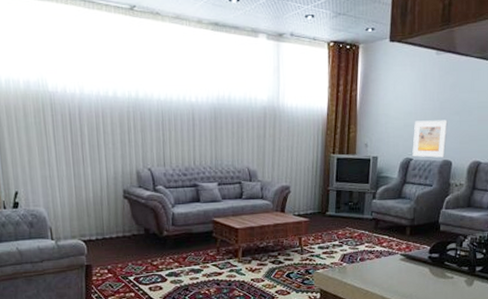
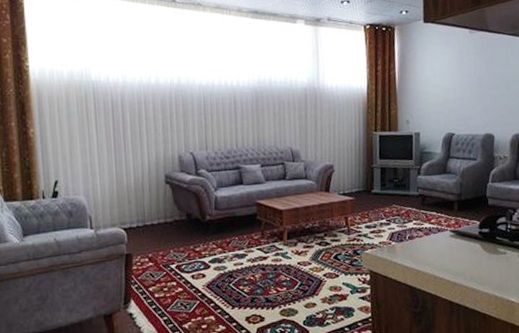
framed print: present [412,120,448,158] -> none [453,94,487,132]

